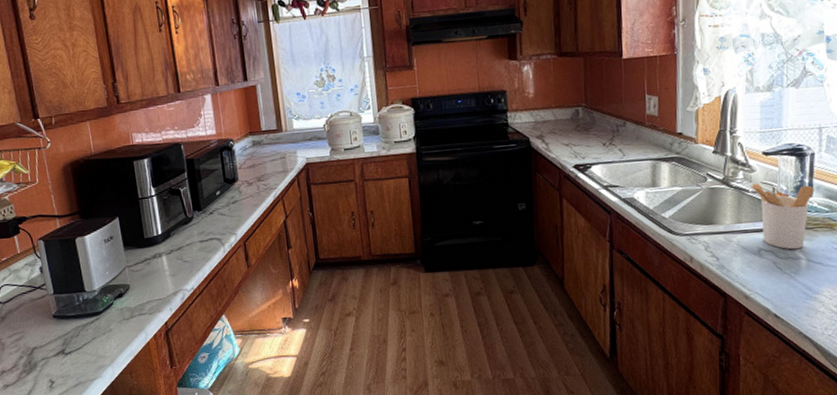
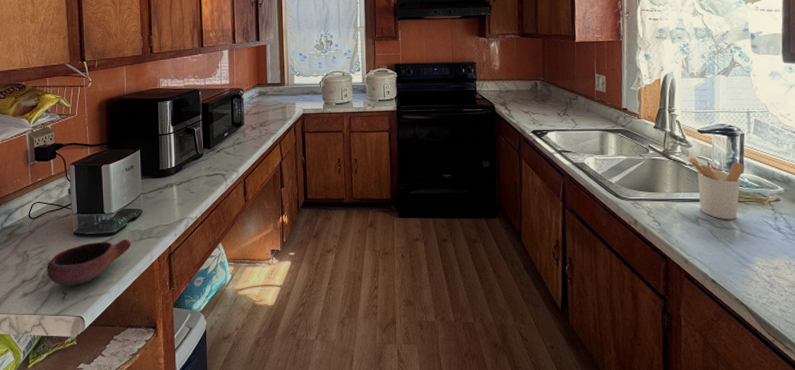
bowl: none [27,317,121,375] -> present [47,239,131,287]

